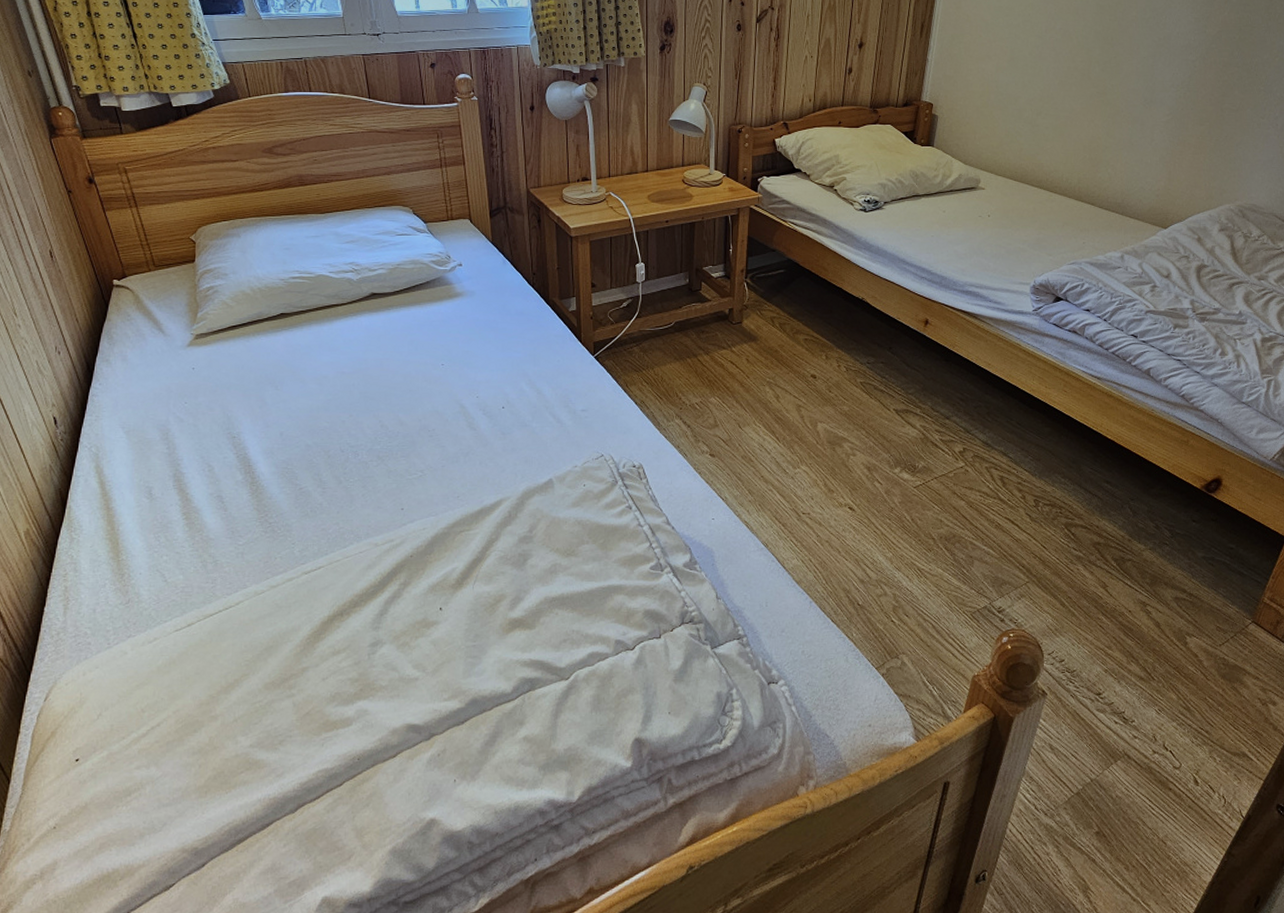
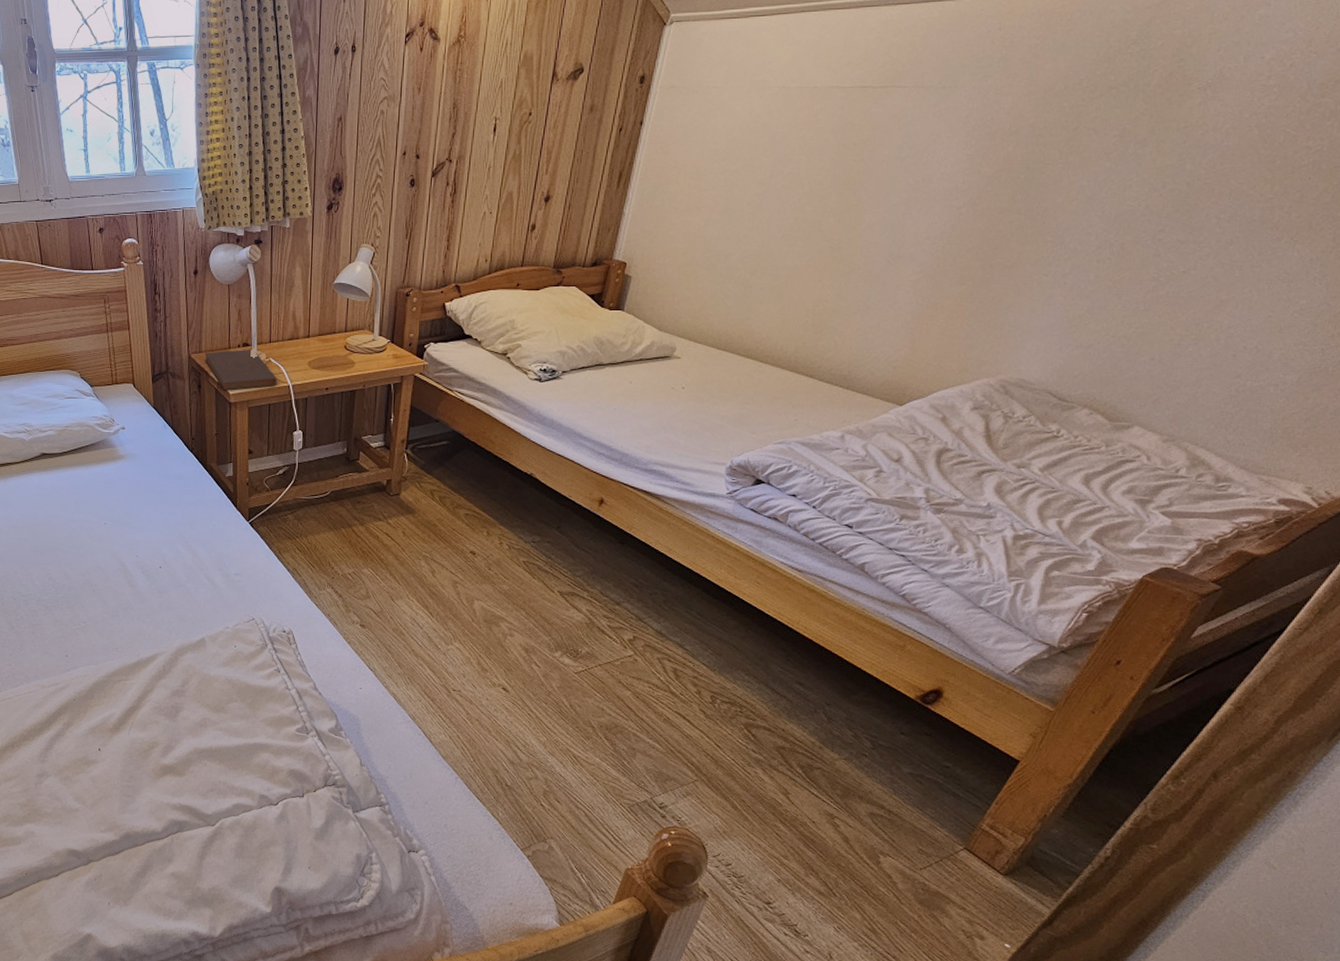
book: none [544,183,619,225] -> present [204,348,278,391]

